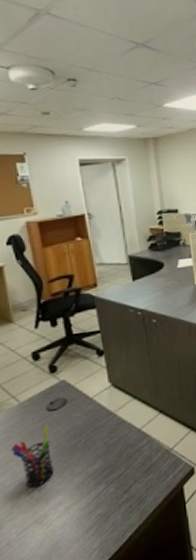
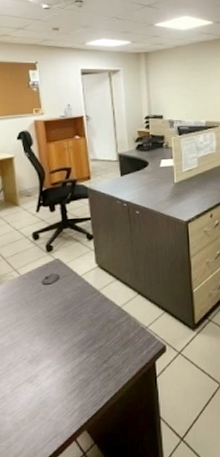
pen holder: present [10,425,54,488] -> none [10,296,45,351]

